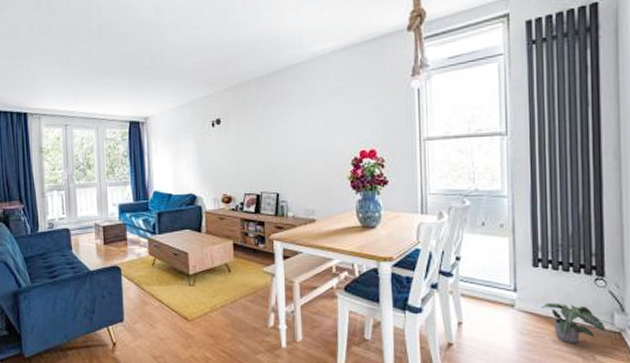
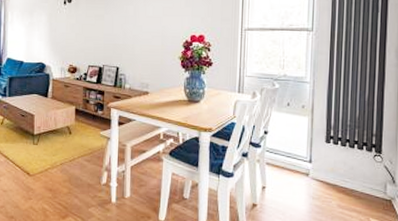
potted plant: present [542,302,606,344] -> none [331,173,380,209]

